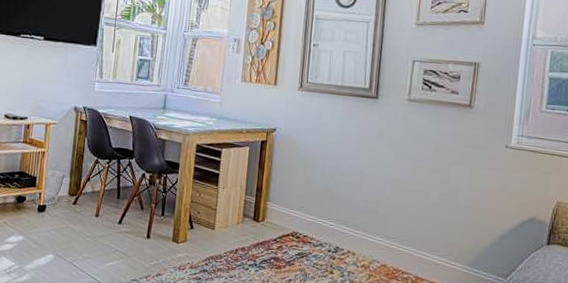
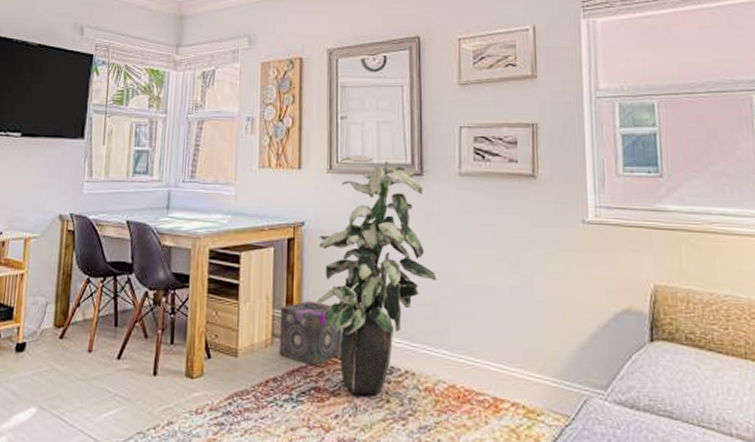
speaker: none [247,190,300,241] -> present [279,300,342,365]
indoor plant: none [281,77,381,268] -> present [317,155,437,395]

